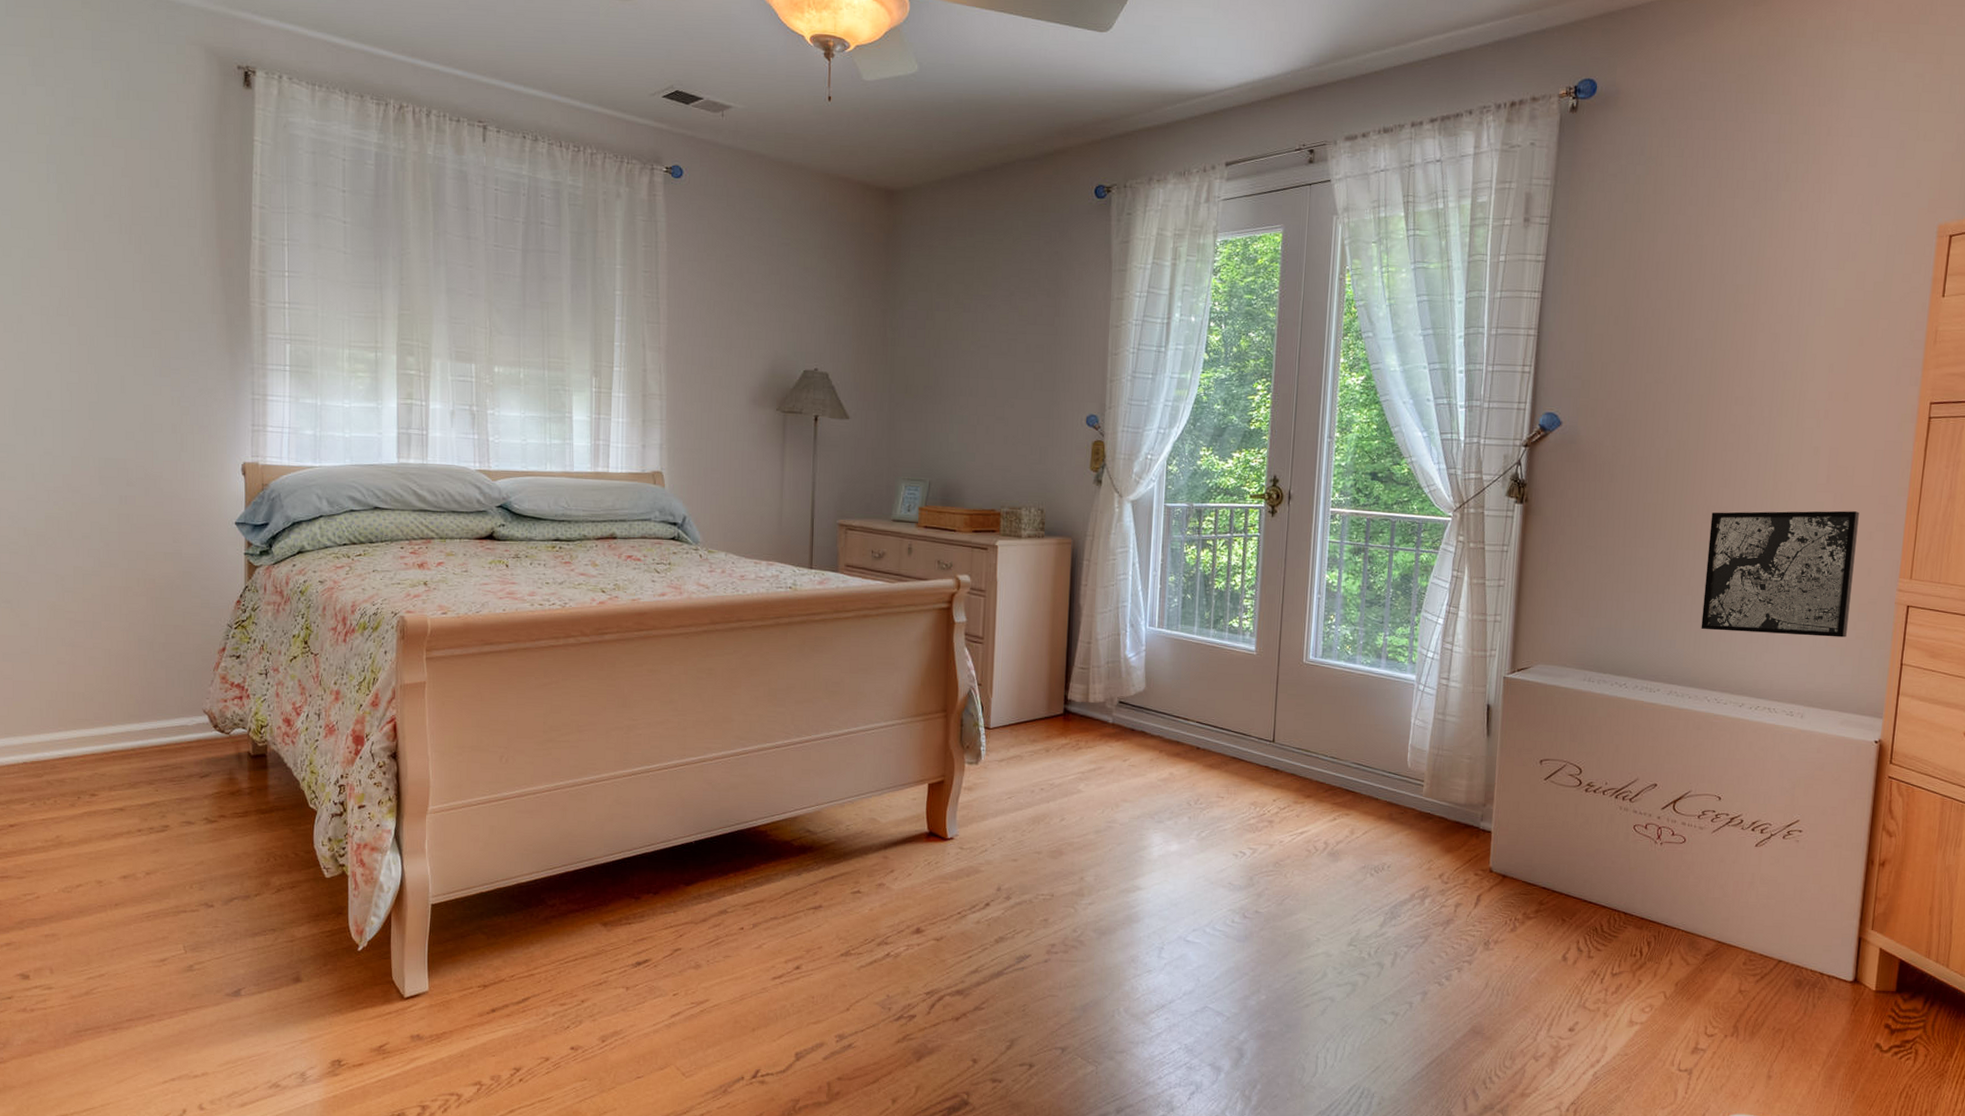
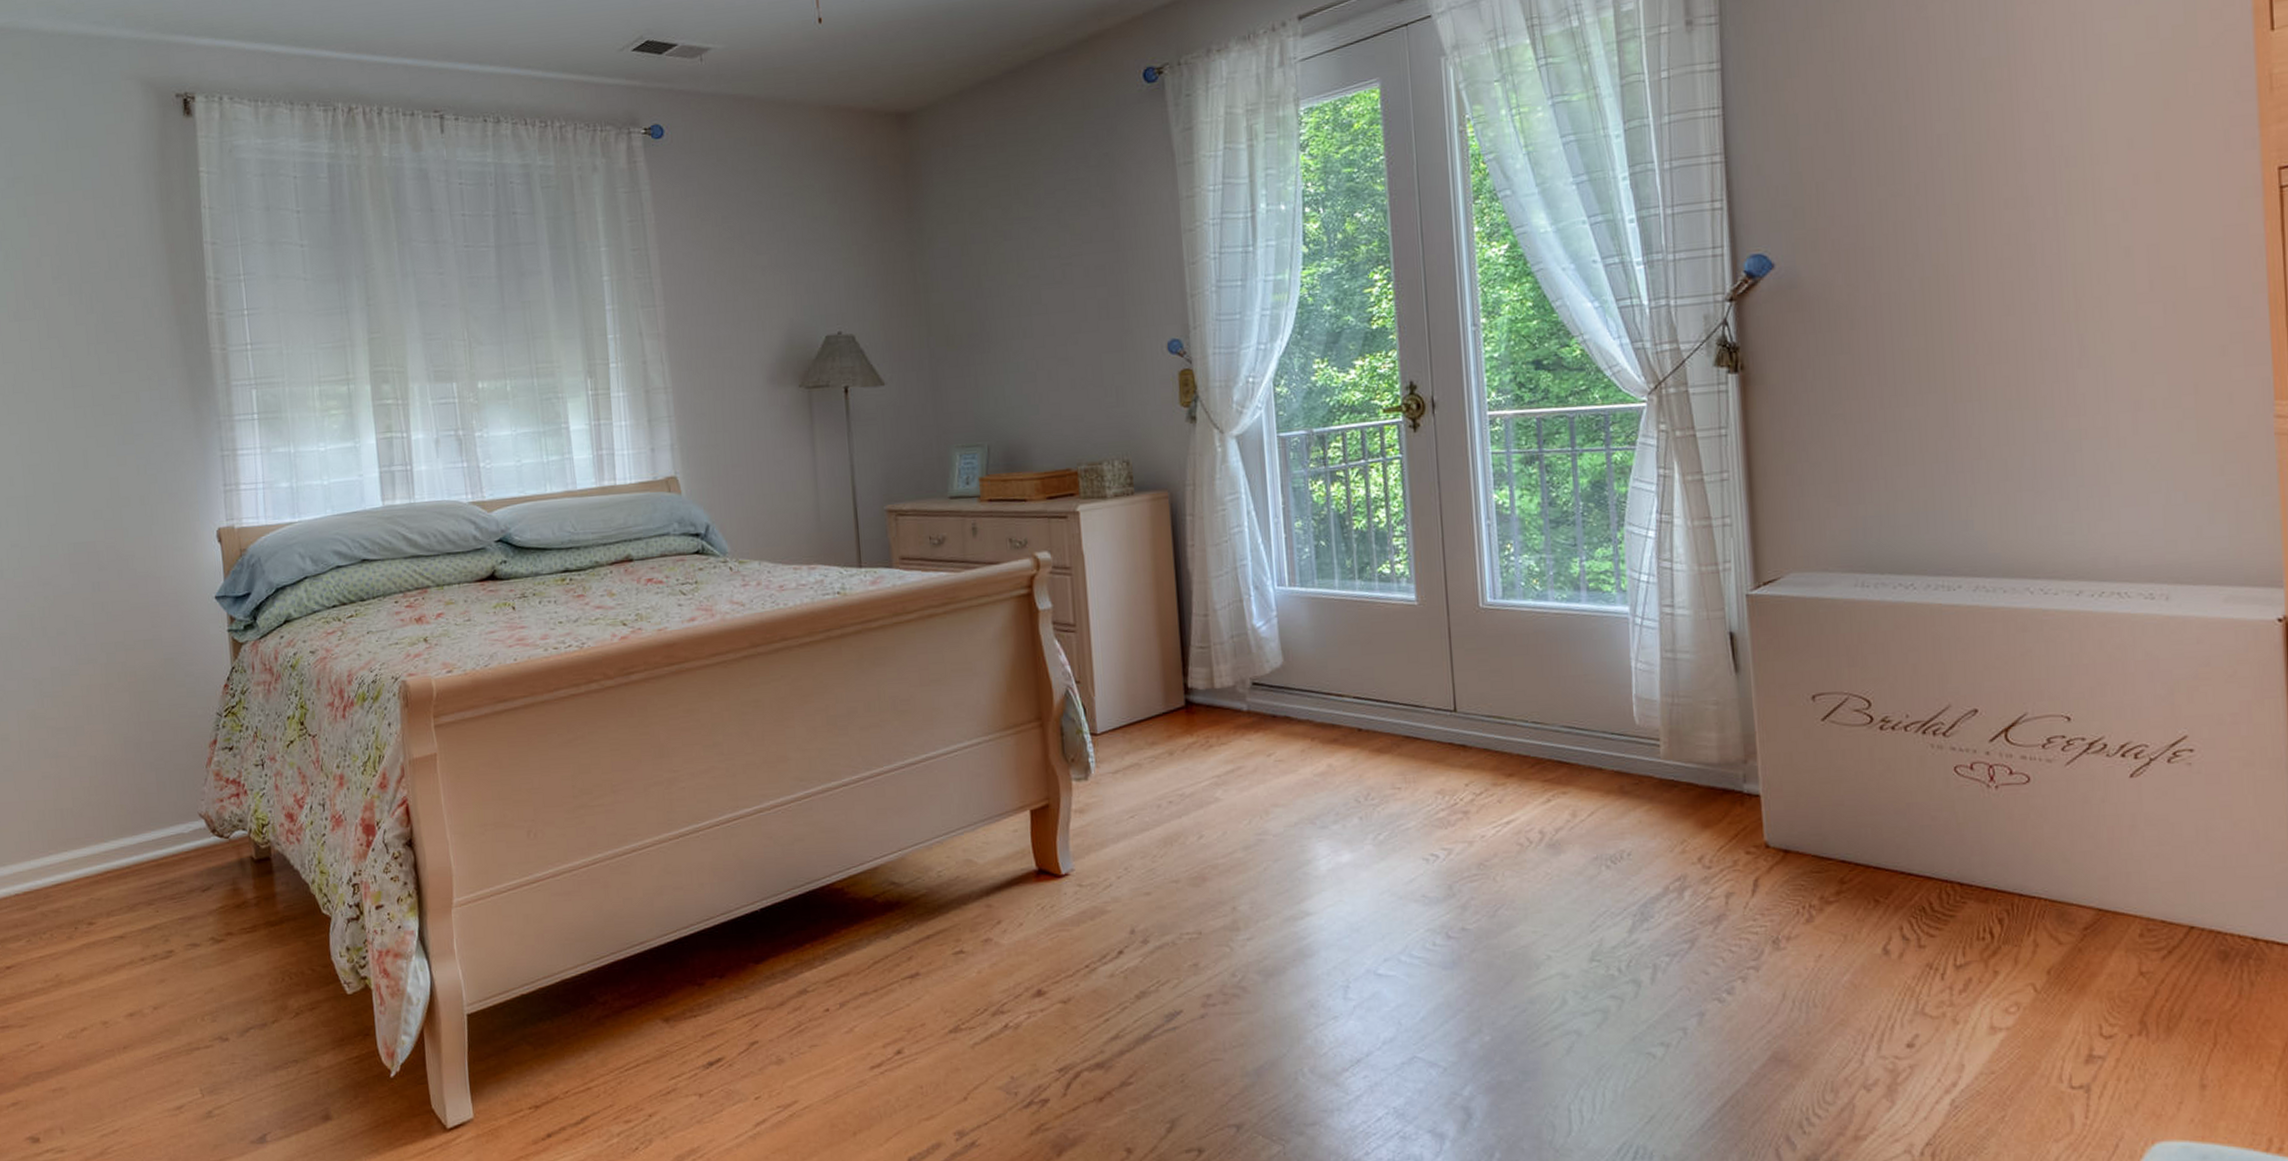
wall art: present [1701,510,1859,638] -> none [1996,321,2213,502]

